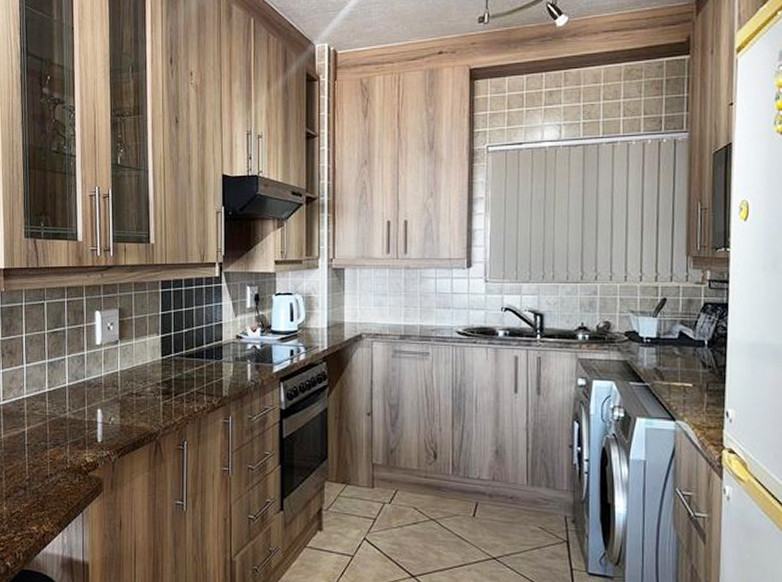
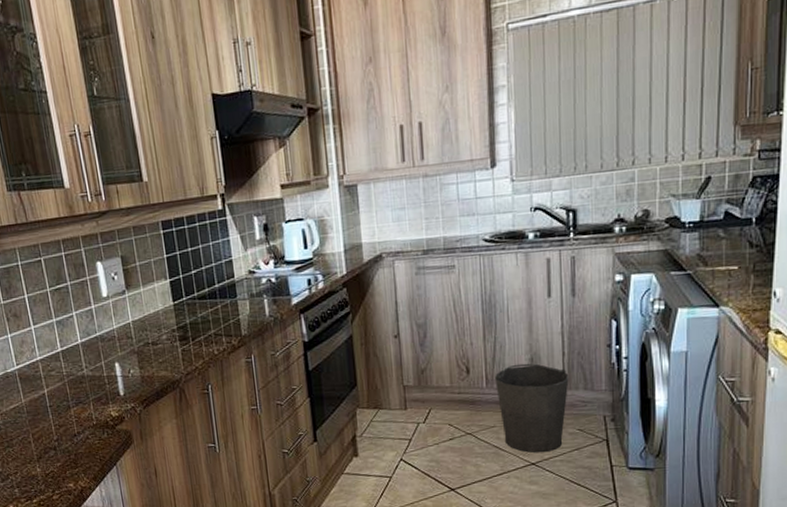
bucket: none [461,454,532,548] -> present [495,363,569,453]

